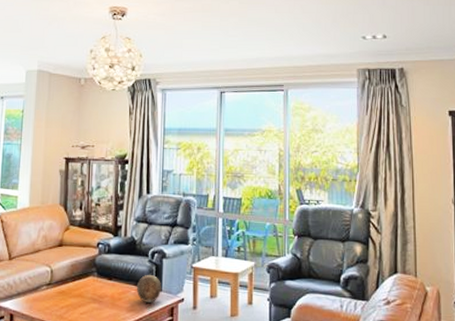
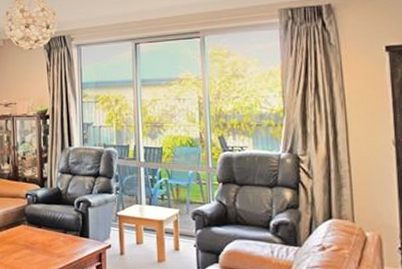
decorative egg: present [136,274,161,303] -> none [64,222,89,249]

